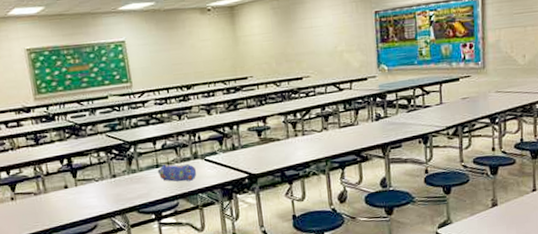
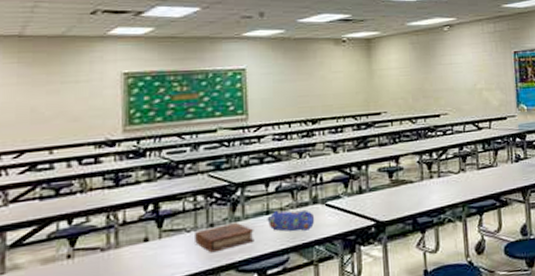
book: none [102,173,149,198] -> present [195,222,254,253]

